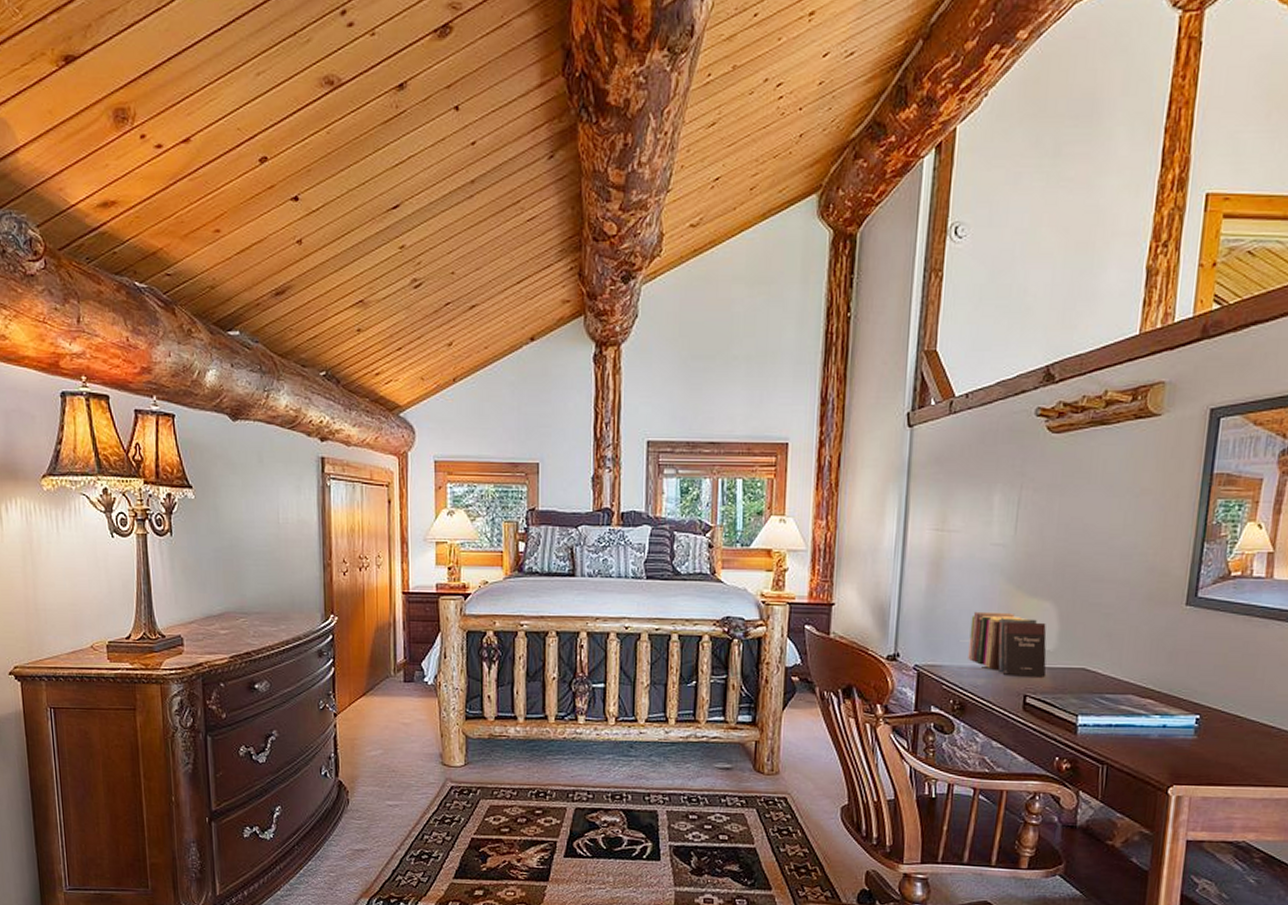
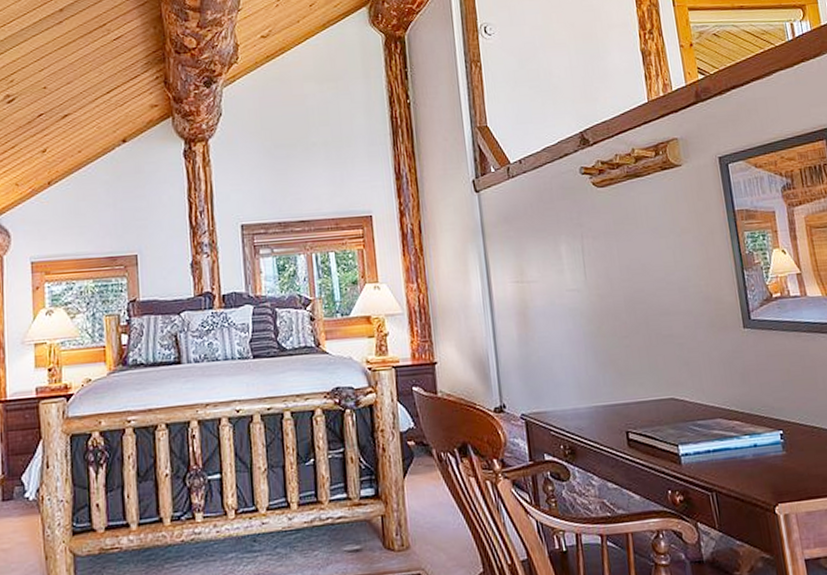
books: present [968,611,1047,677] -> none [563,352,642,415]

